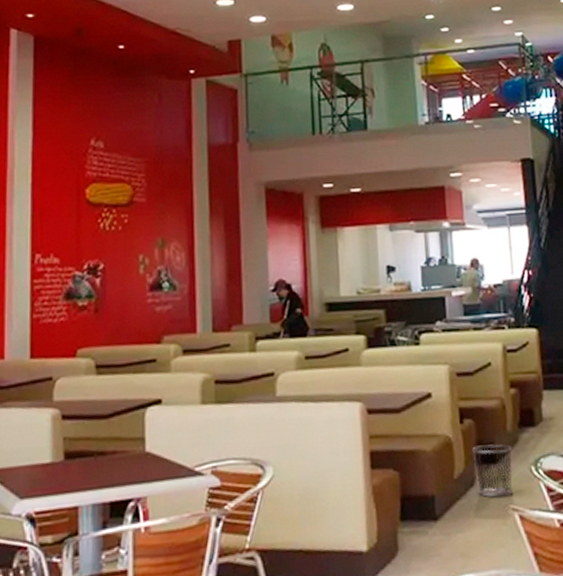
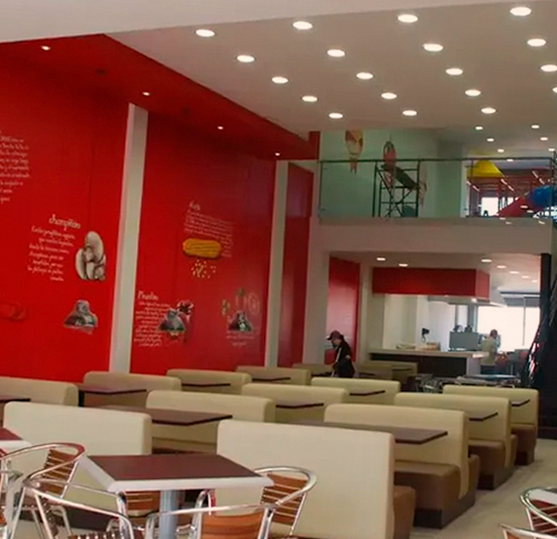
waste bin: present [472,444,514,498] -> none [475,476,508,516]

